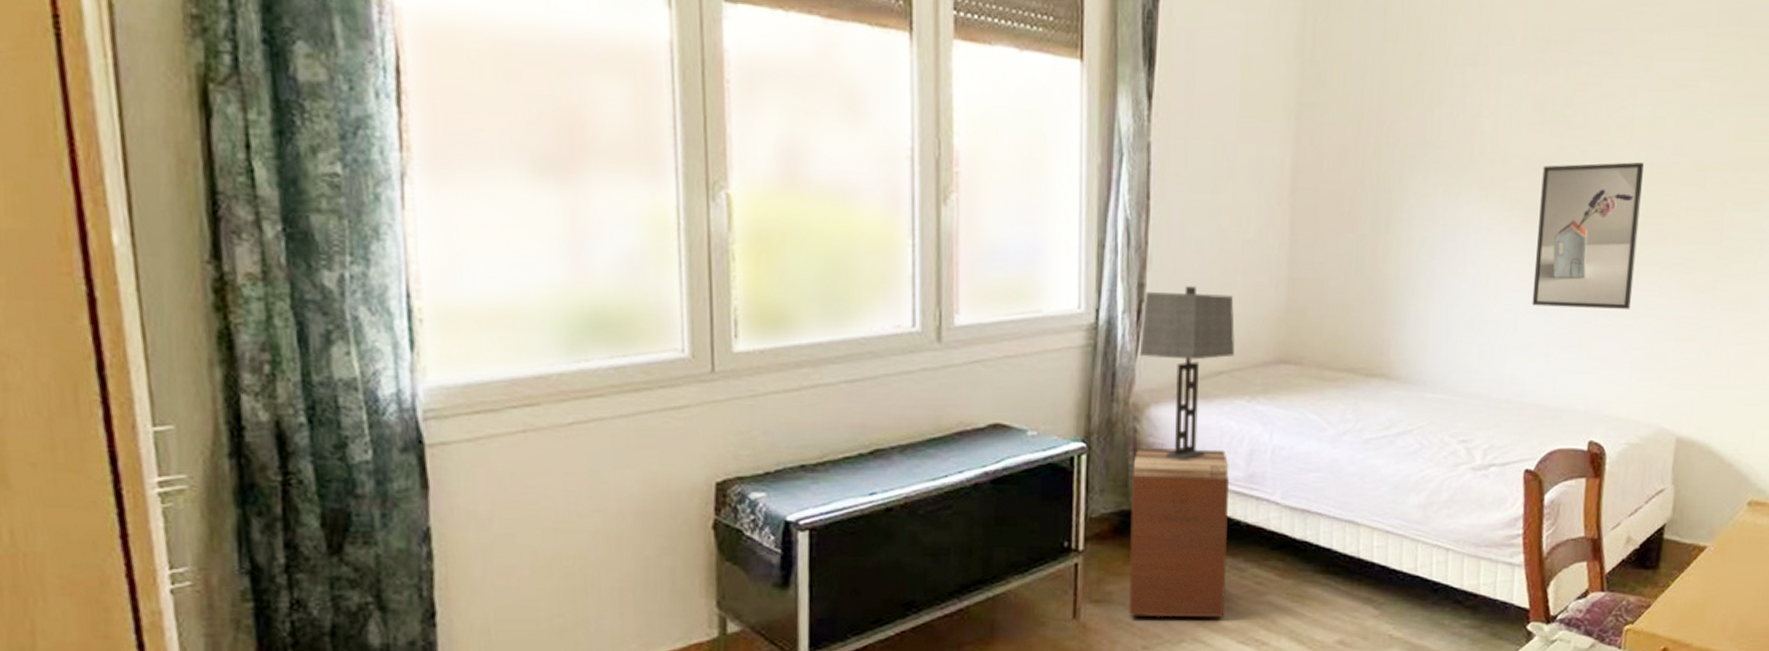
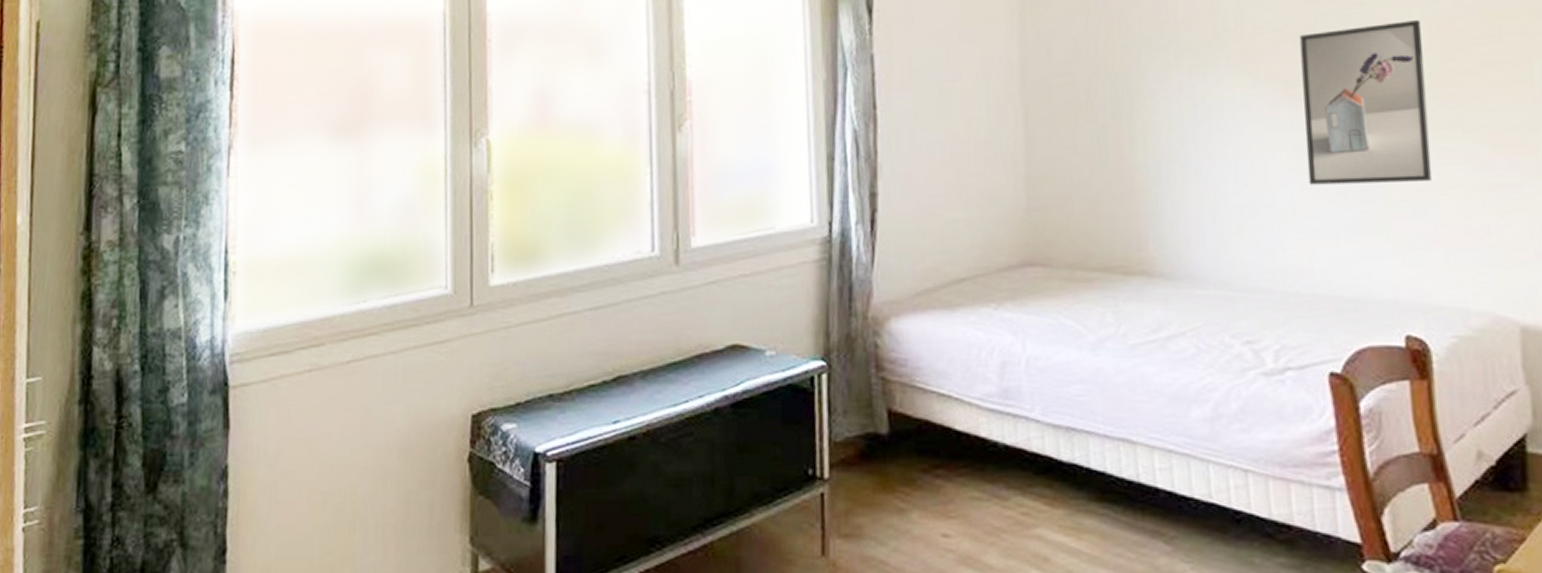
nightstand: present [1128,447,1229,618] -> none [876,362,989,555]
table lamp: present [1139,285,1235,462] -> none [875,190,977,377]

